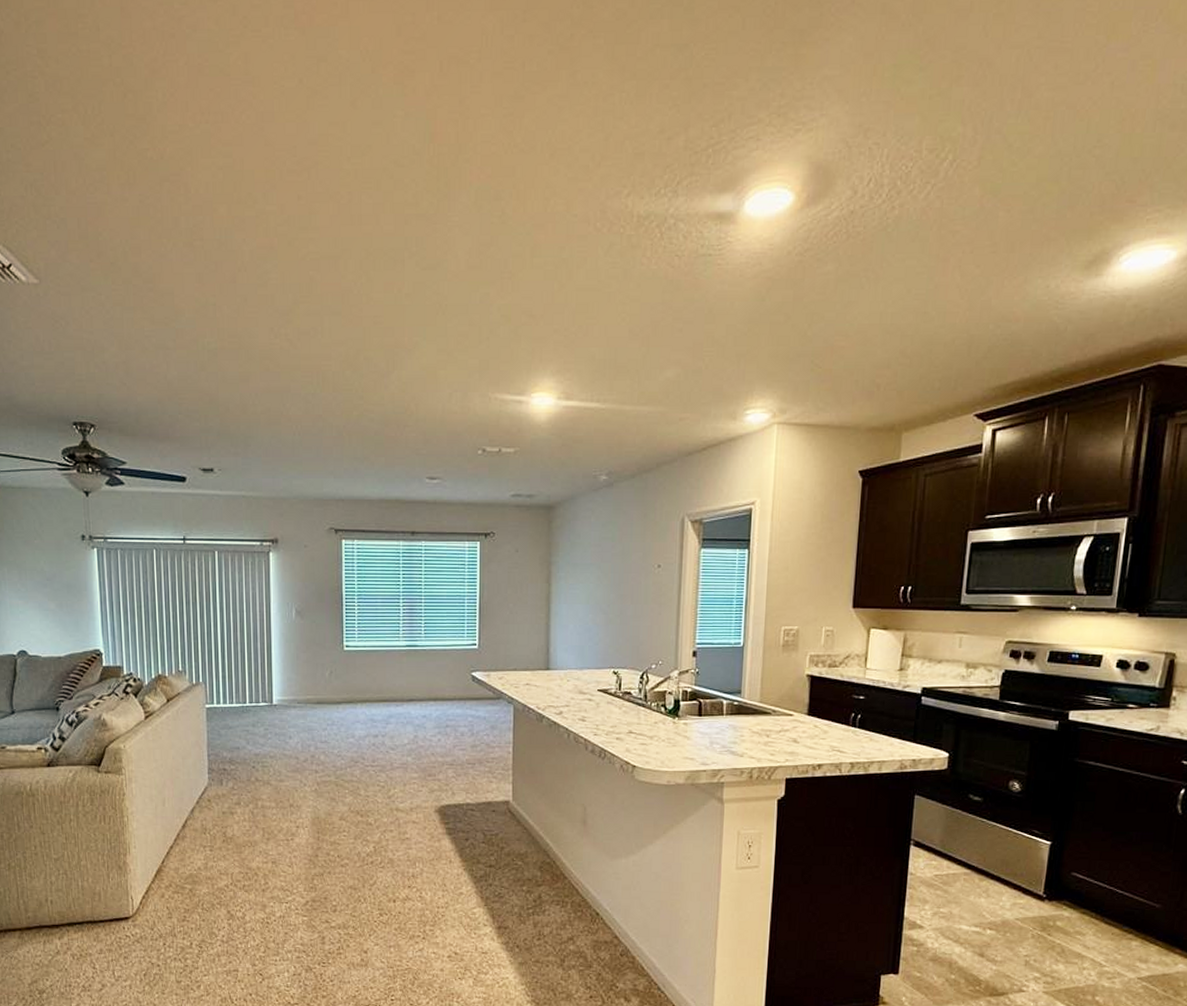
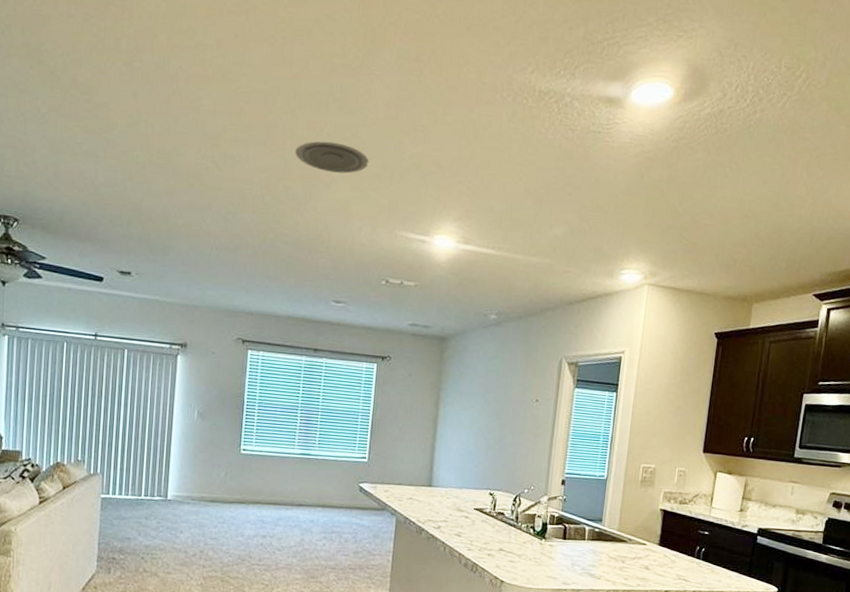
recessed light: none [373,303,454,336] -> present [295,140,369,174]

